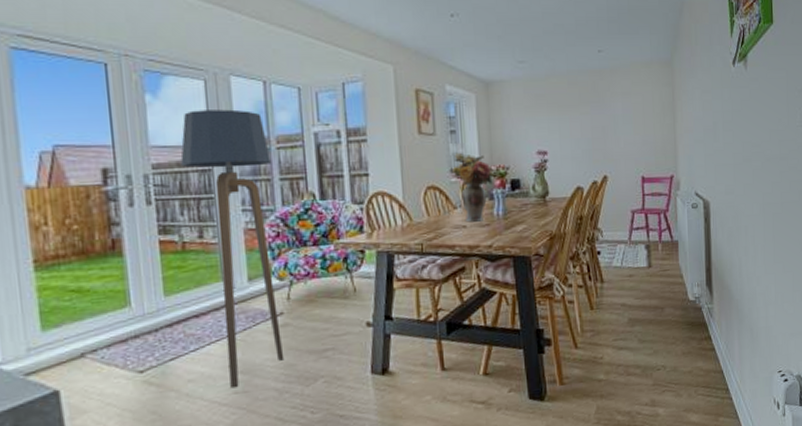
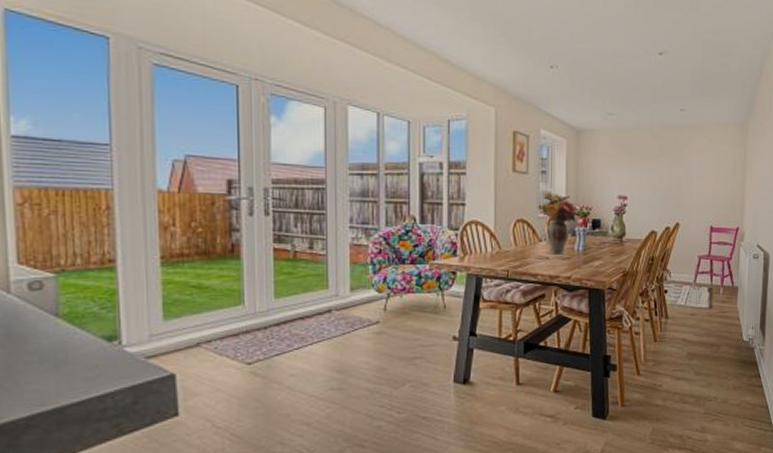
floor lamp: present [180,109,285,389] -> none [298,134,380,385]

